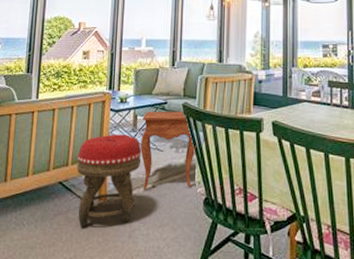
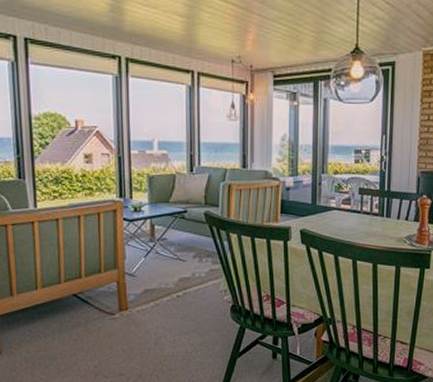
footstool: present [77,134,142,227] -> none [91,245,163,337]
side table: present [141,111,196,189] -> none [160,220,221,299]

